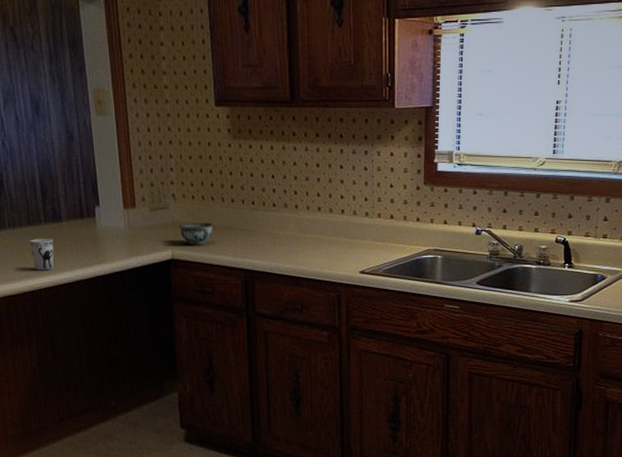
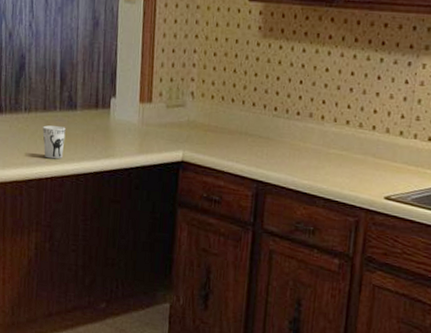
bowl: present [179,222,213,246] -> none [193,123,230,150]

